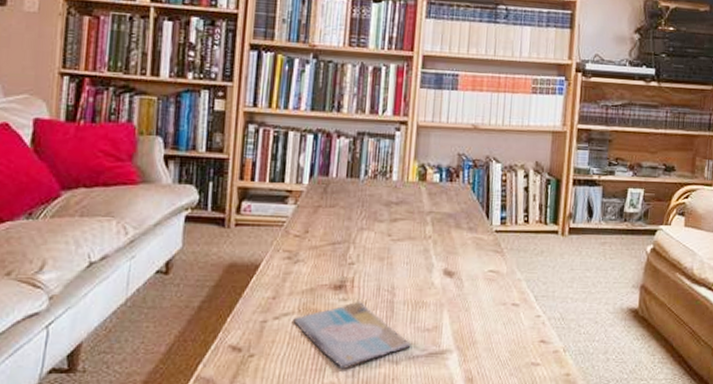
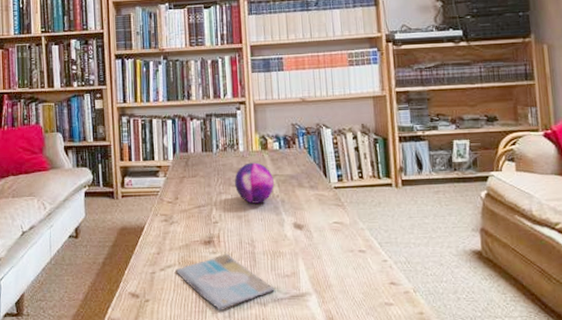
decorative orb: none [381,195,428,244] -> present [235,162,274,204]

